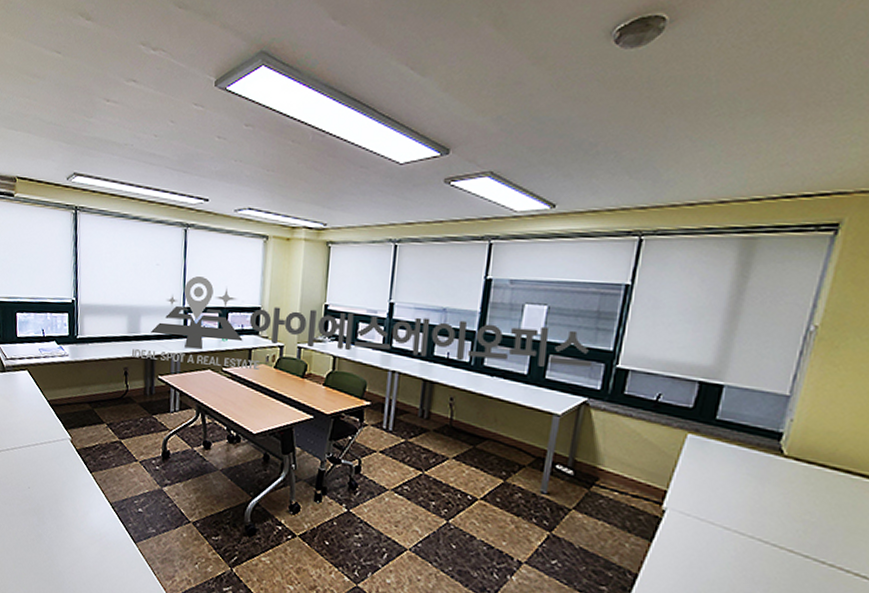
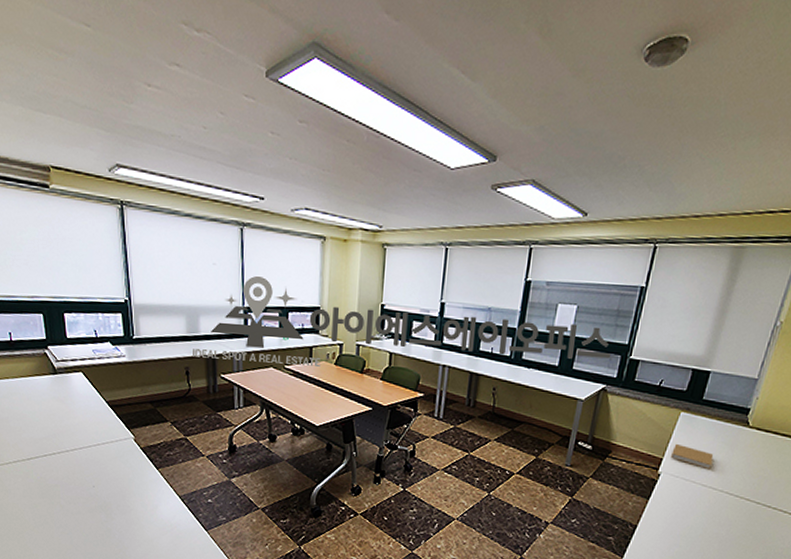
book: none [678,472,737,509] -> present [671,443,714,470]

